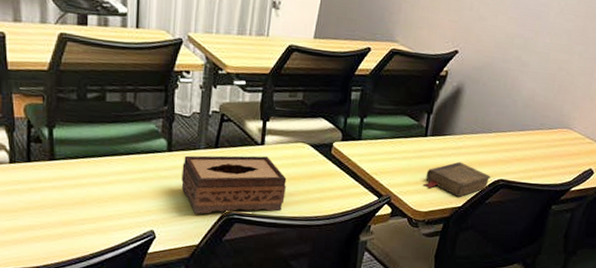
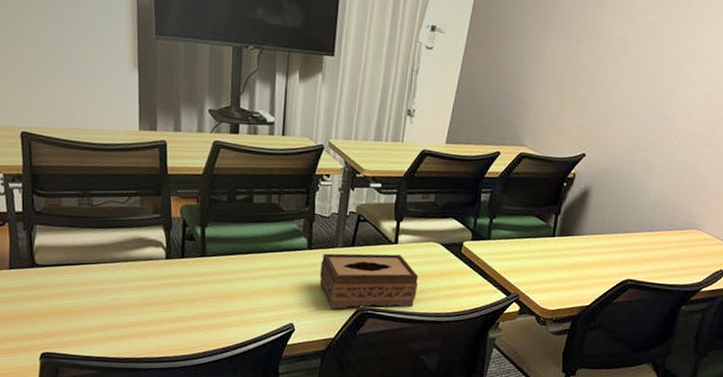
book: present [422,161,491,197] -> none [550,261,619,296]

